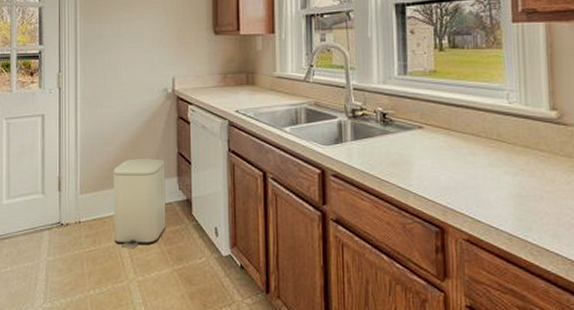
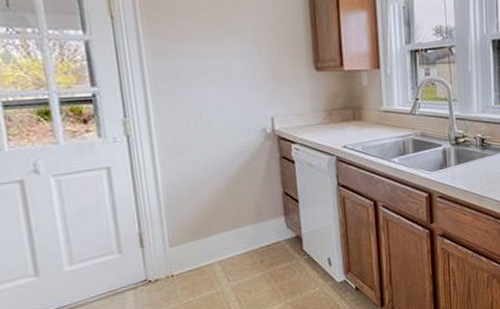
pedal bin: present [113,159,166,248] -> none [208,200,276,293]

